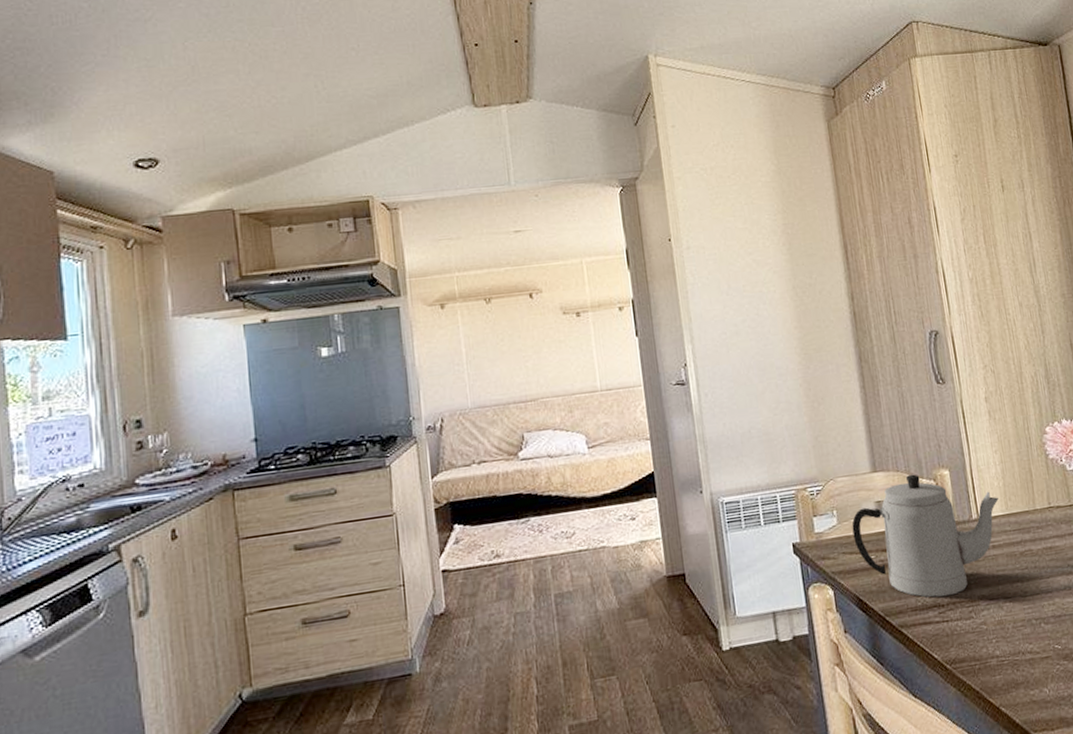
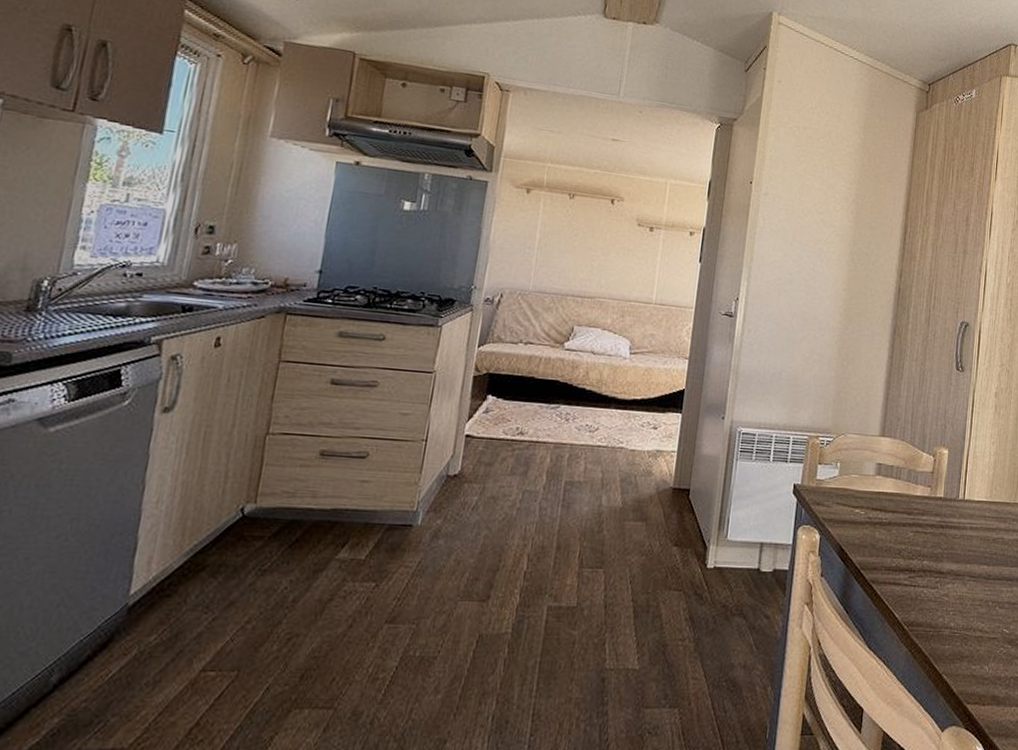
teapot: present [852,474,999,598] -> none [849,446,986,564]

